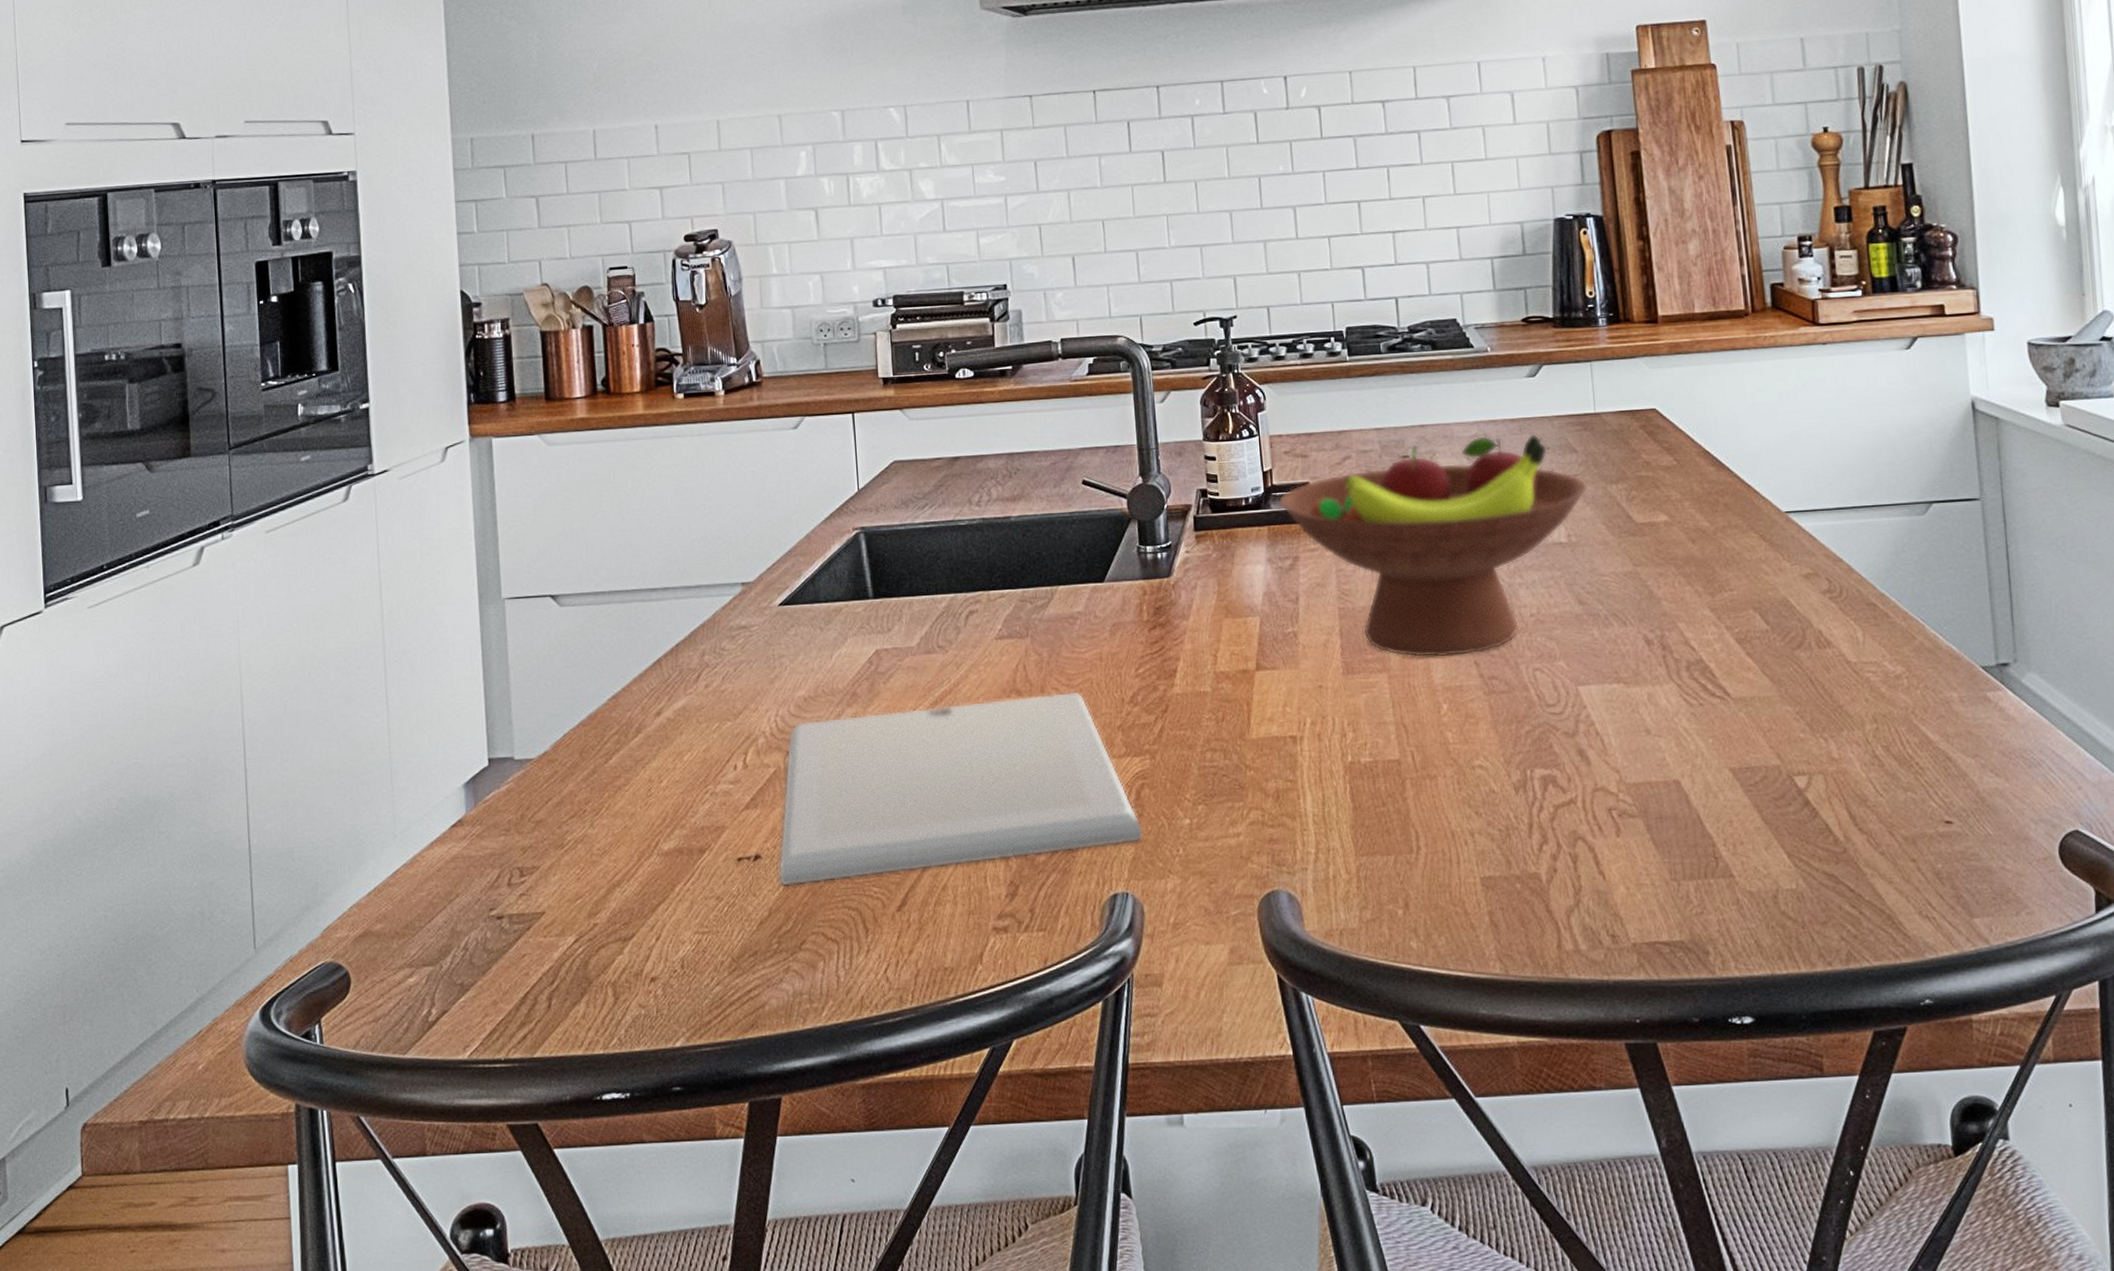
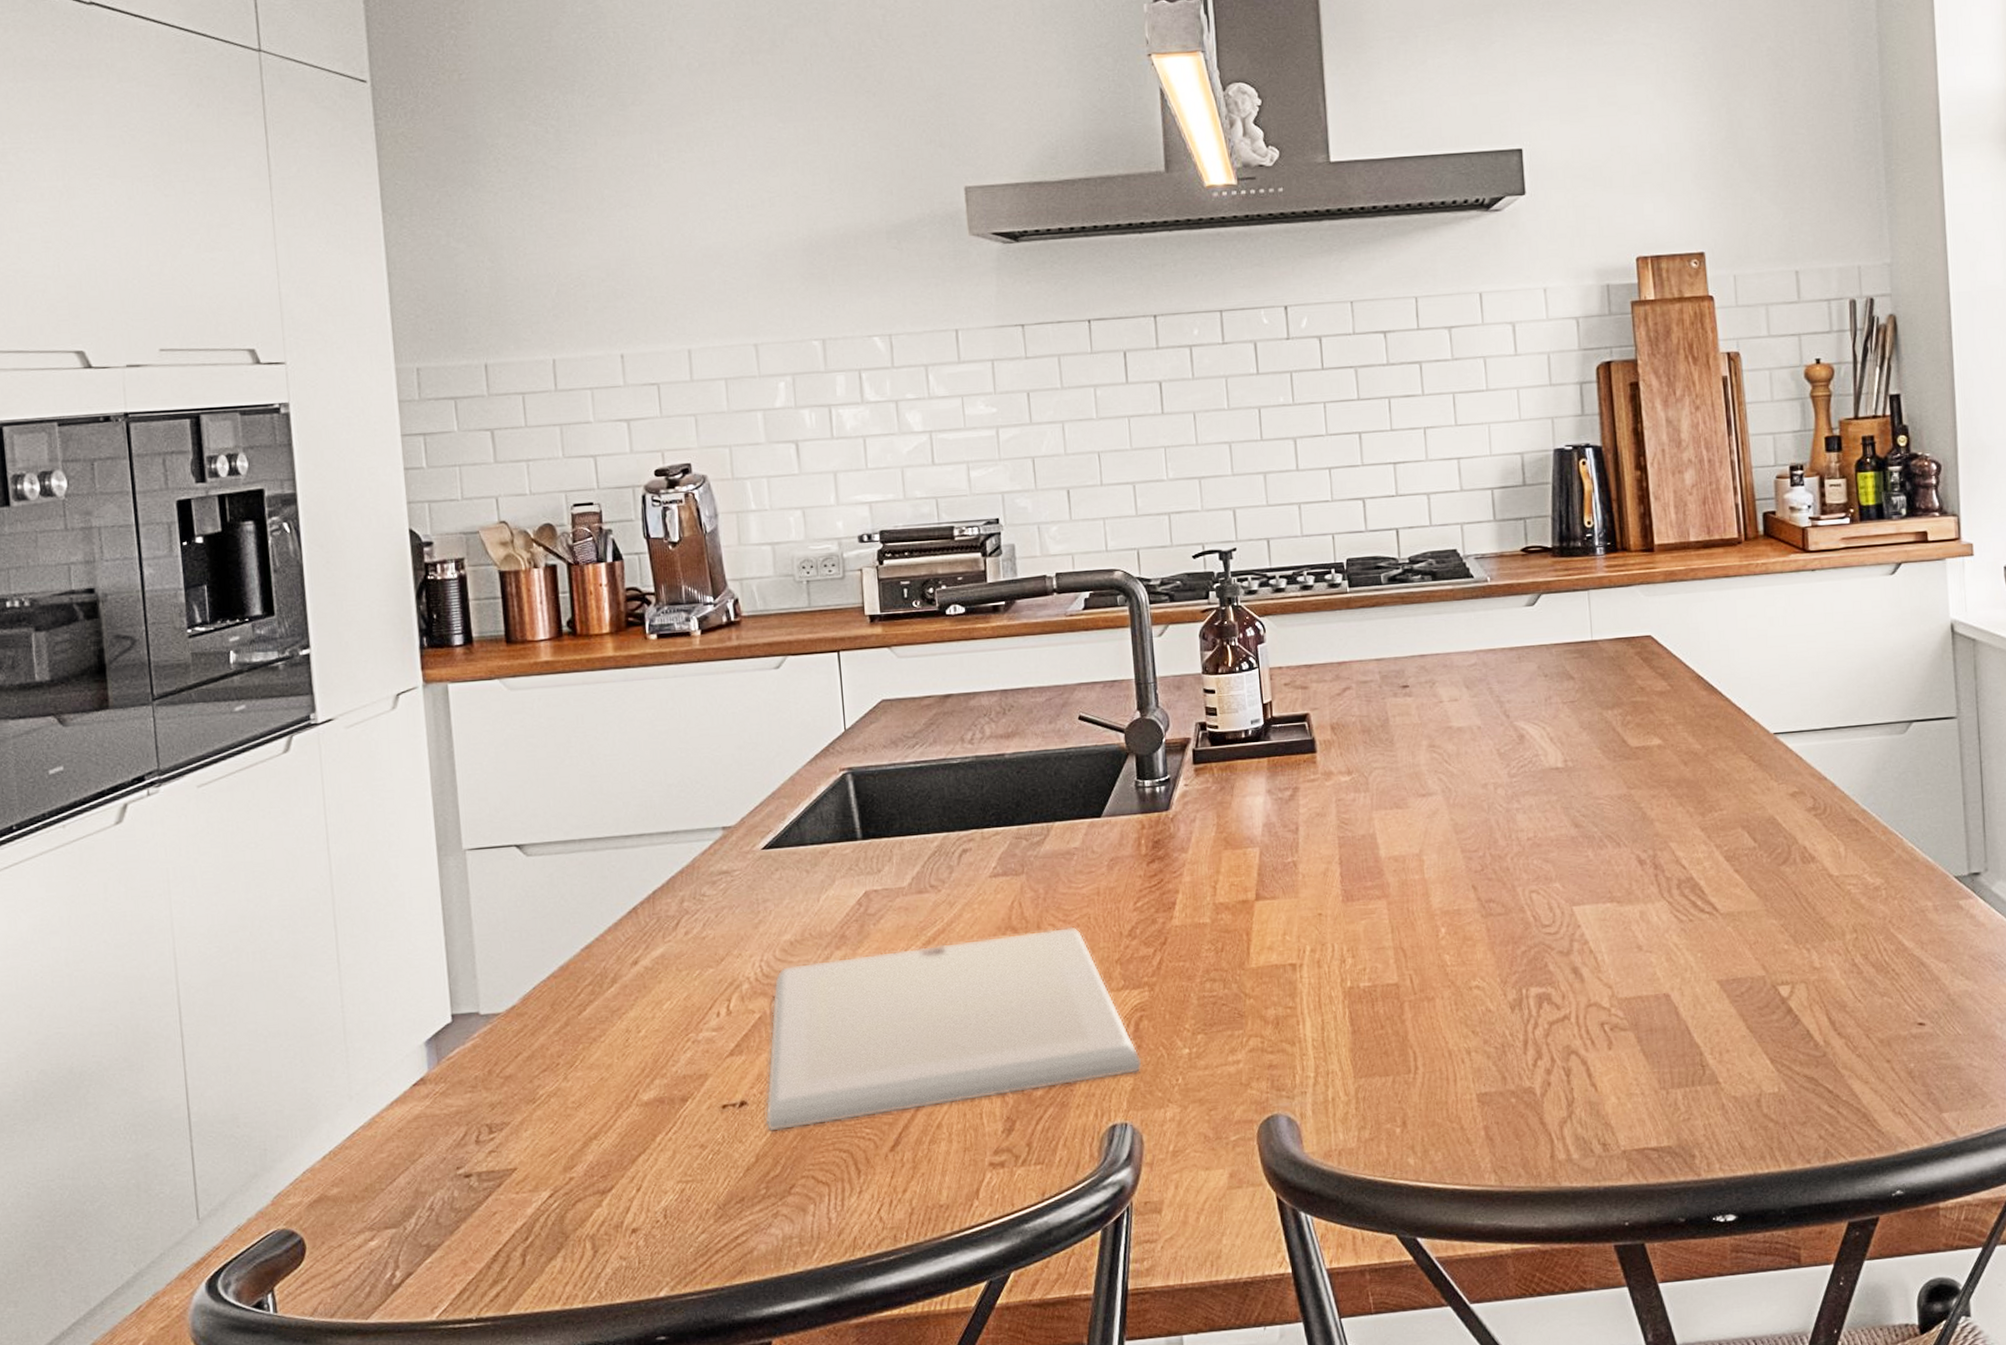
fruit bowl: present [1278,433,1588,658] -> none [1278,661,1584,883]

